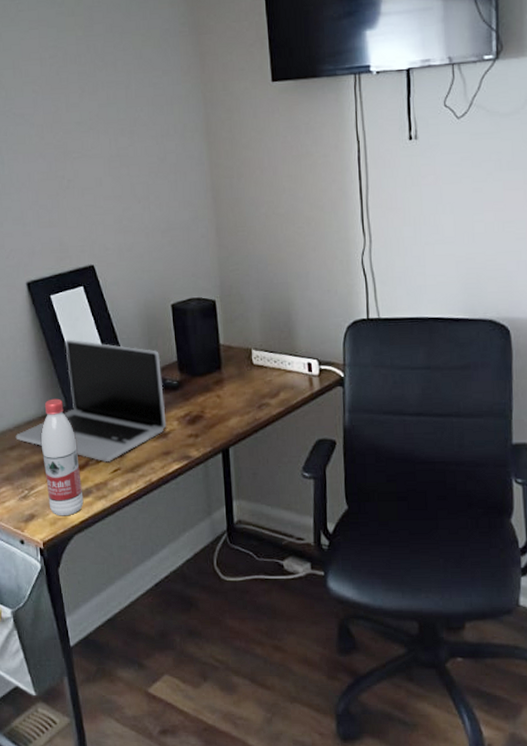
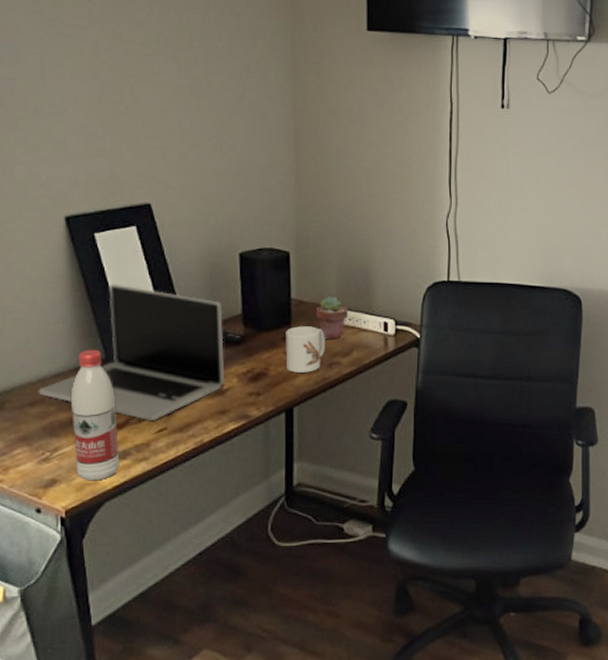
mug: none [217,370,254,415] -> present [285,326,325,373]
potted succulent: none [242,340,274,381] -> present [315,296,349,339]

